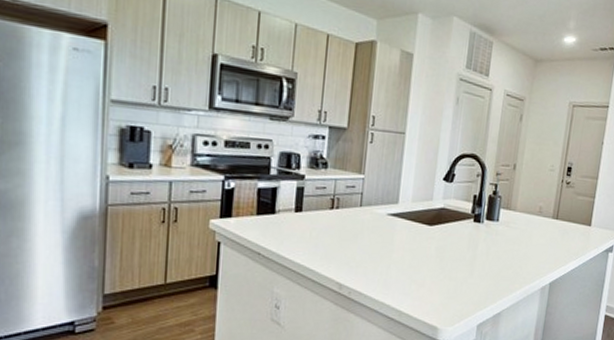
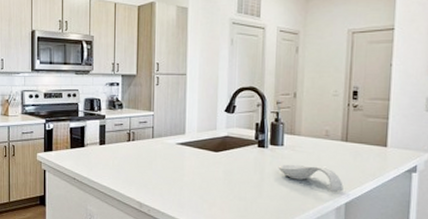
spoon rest: none [491,241,550,271] -> present [278,164,343,192]

